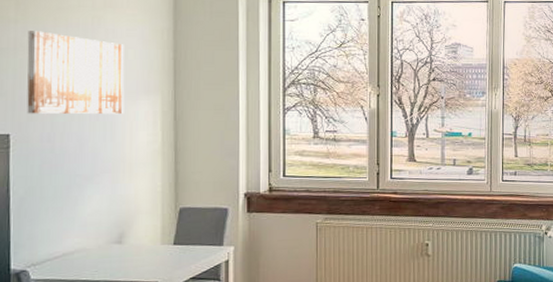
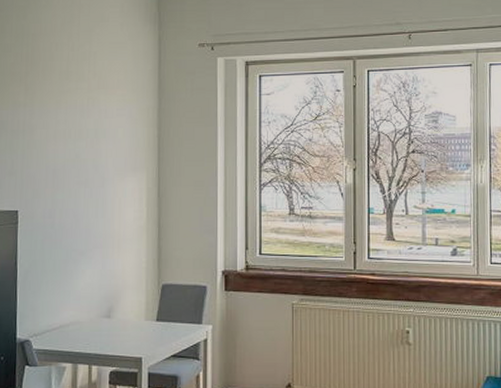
wall art: present [27,31,125,115] -> none [32,113,115,192]

